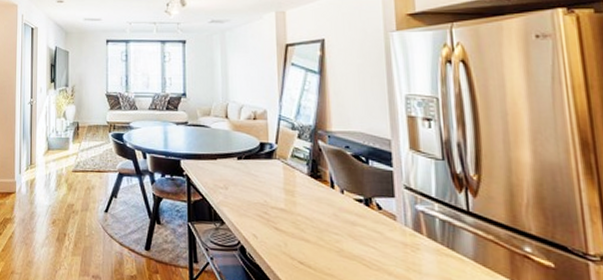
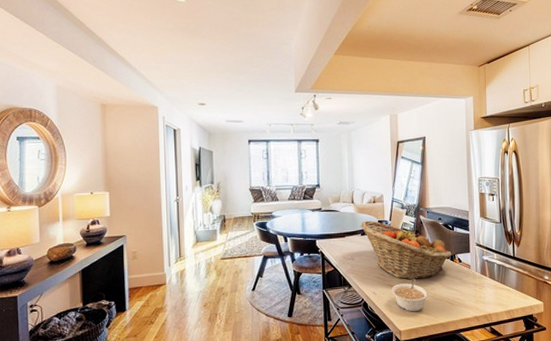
fruit basket: none [237,141,367,227] -> present [361,220,452,280]
legume: none [278,223,333,270] -> present [391,278,429,312]

